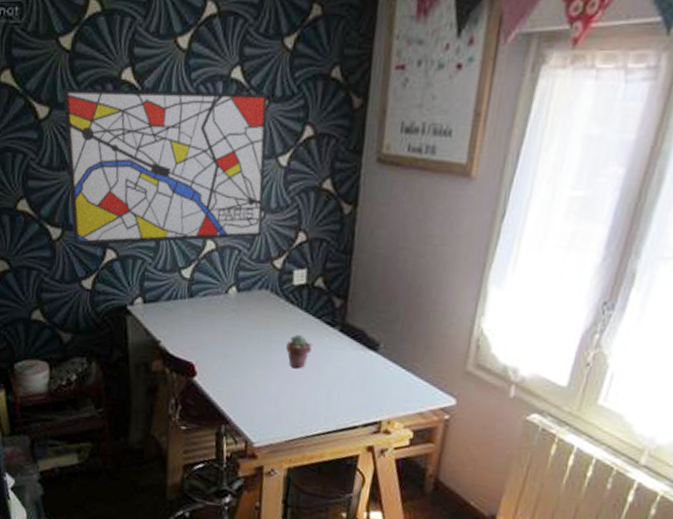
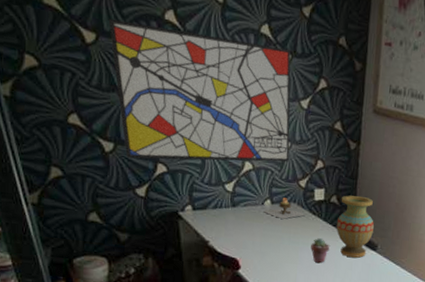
candle: none [227,283,282,311] -> present [263,197,307,219]
vase: none [321,275,375,361] -> present [336,195,374,258]

